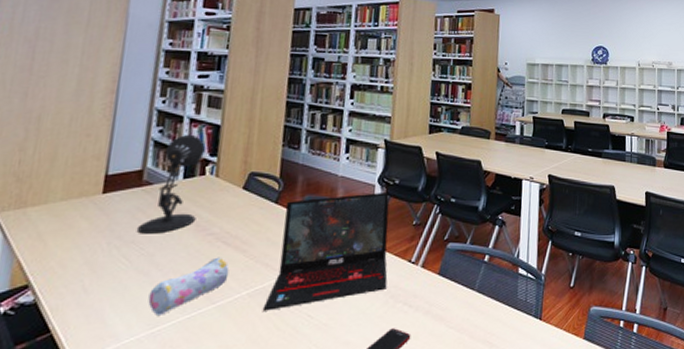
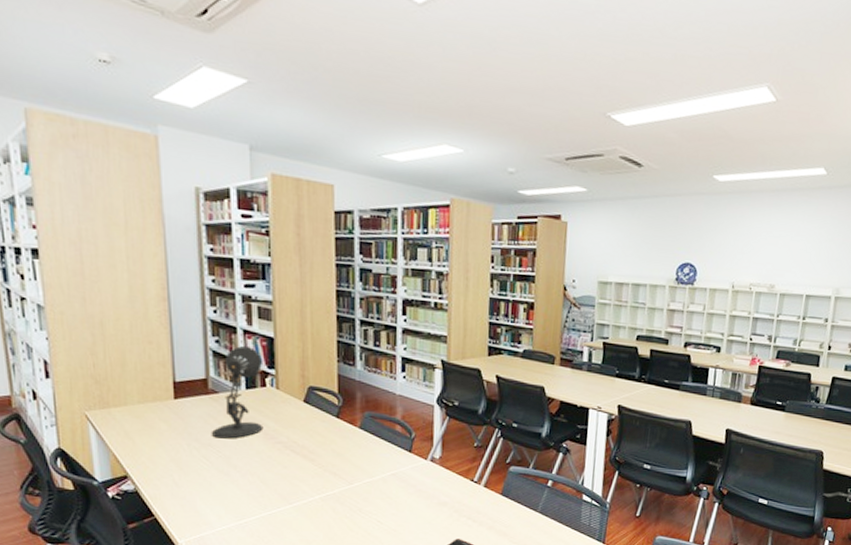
pencil case: present [148,257,230,315] -> none [232,464,301,510]
laptop: present [262,191,390,311] -> none [335,412,451,514]

